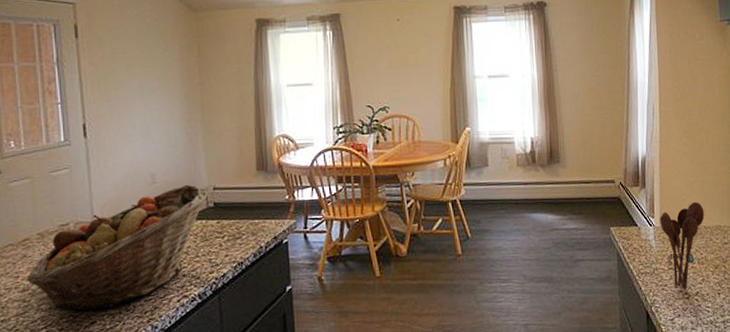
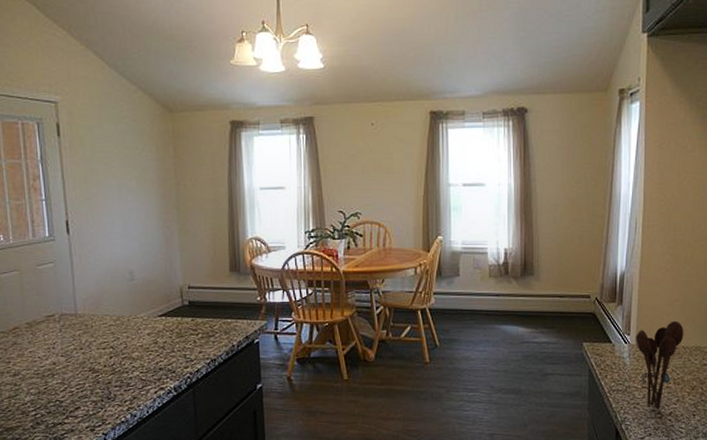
fruit basket: present [25,184,208,311] -> none [16,282,183,396]

